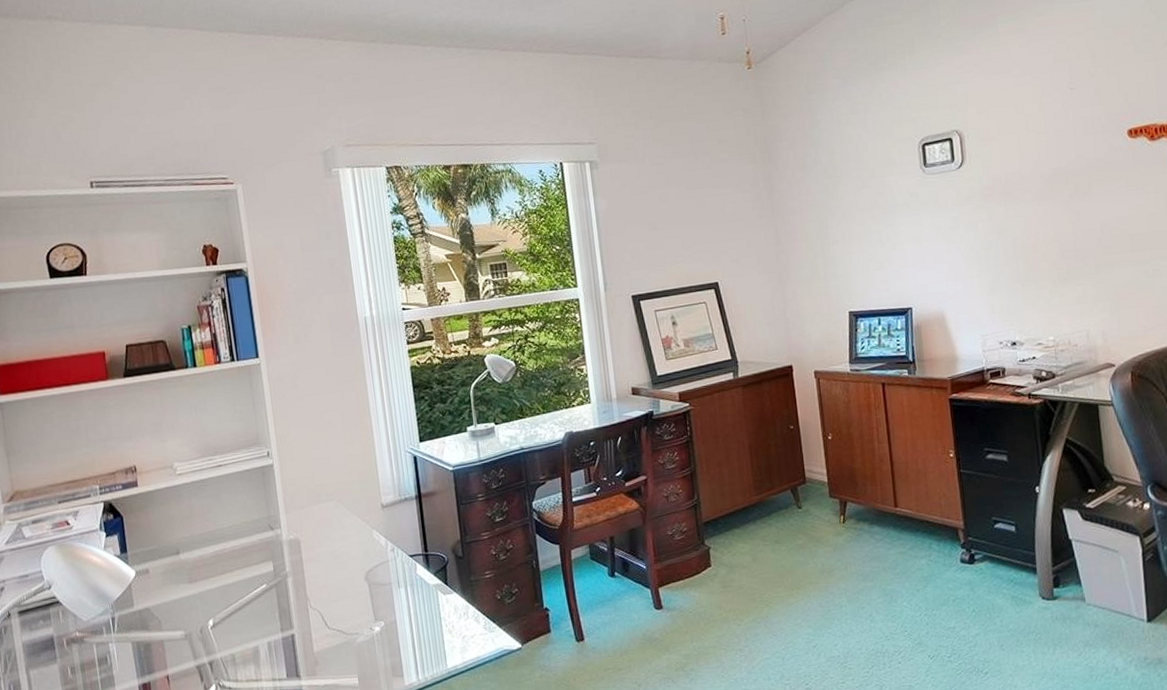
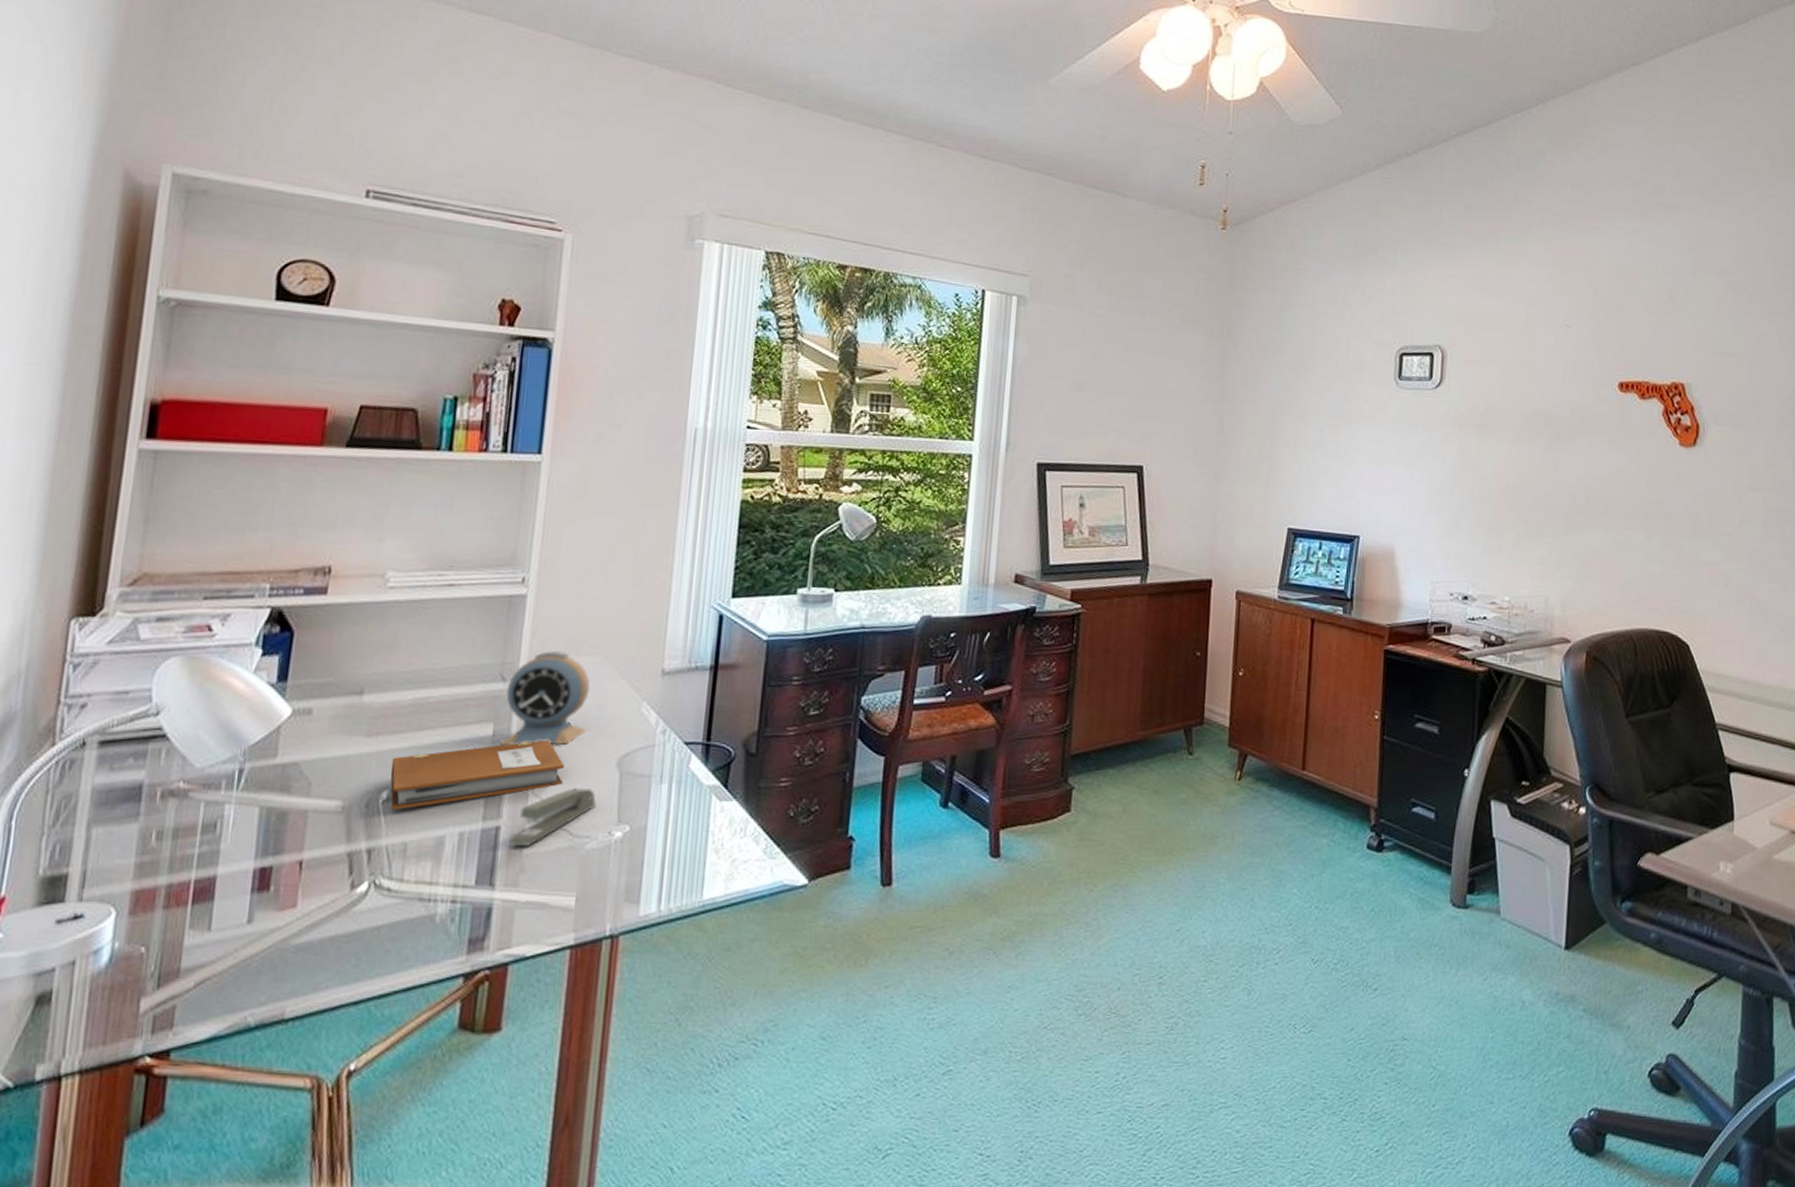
notebook: none [209,567,330,633] -> present [390,739,564,811]
alarm clock: none [275,502,338,576] -> present [499,651,590,746]
stapler: none [303,599,357,648] -> present [509,788,596,847]

